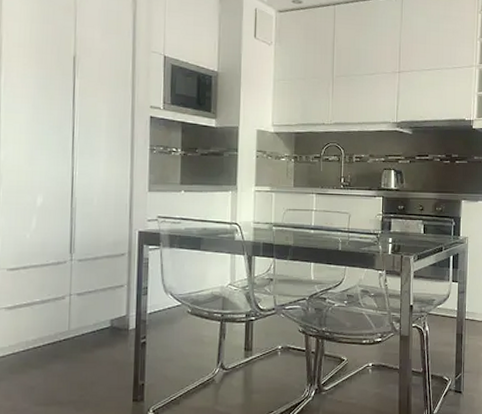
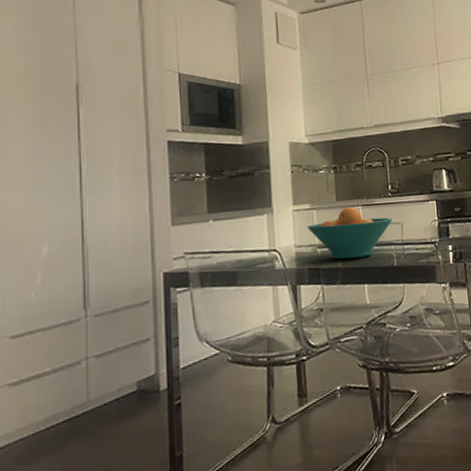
fruit bowl: none [266,193,342,239] -> present [308,206,393,260]

